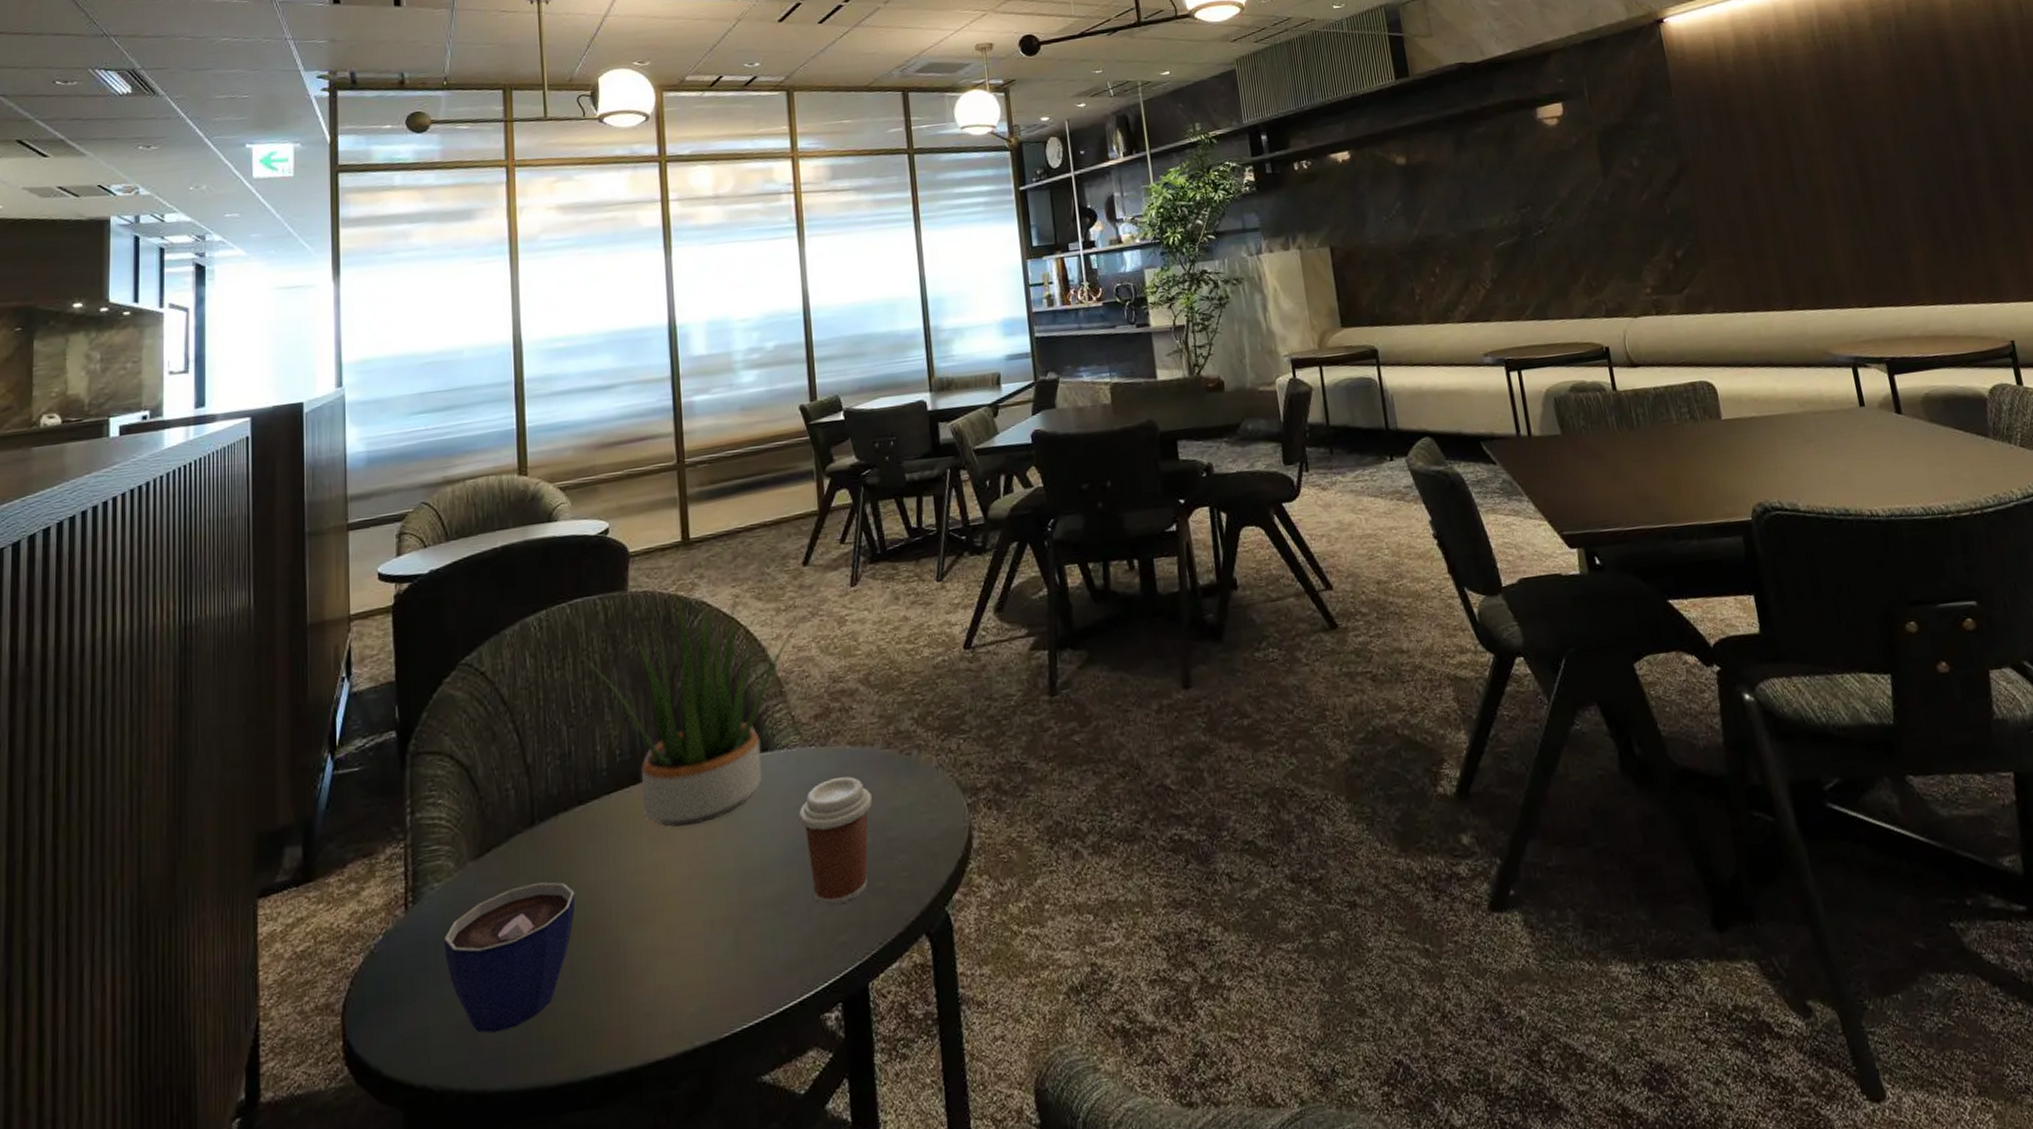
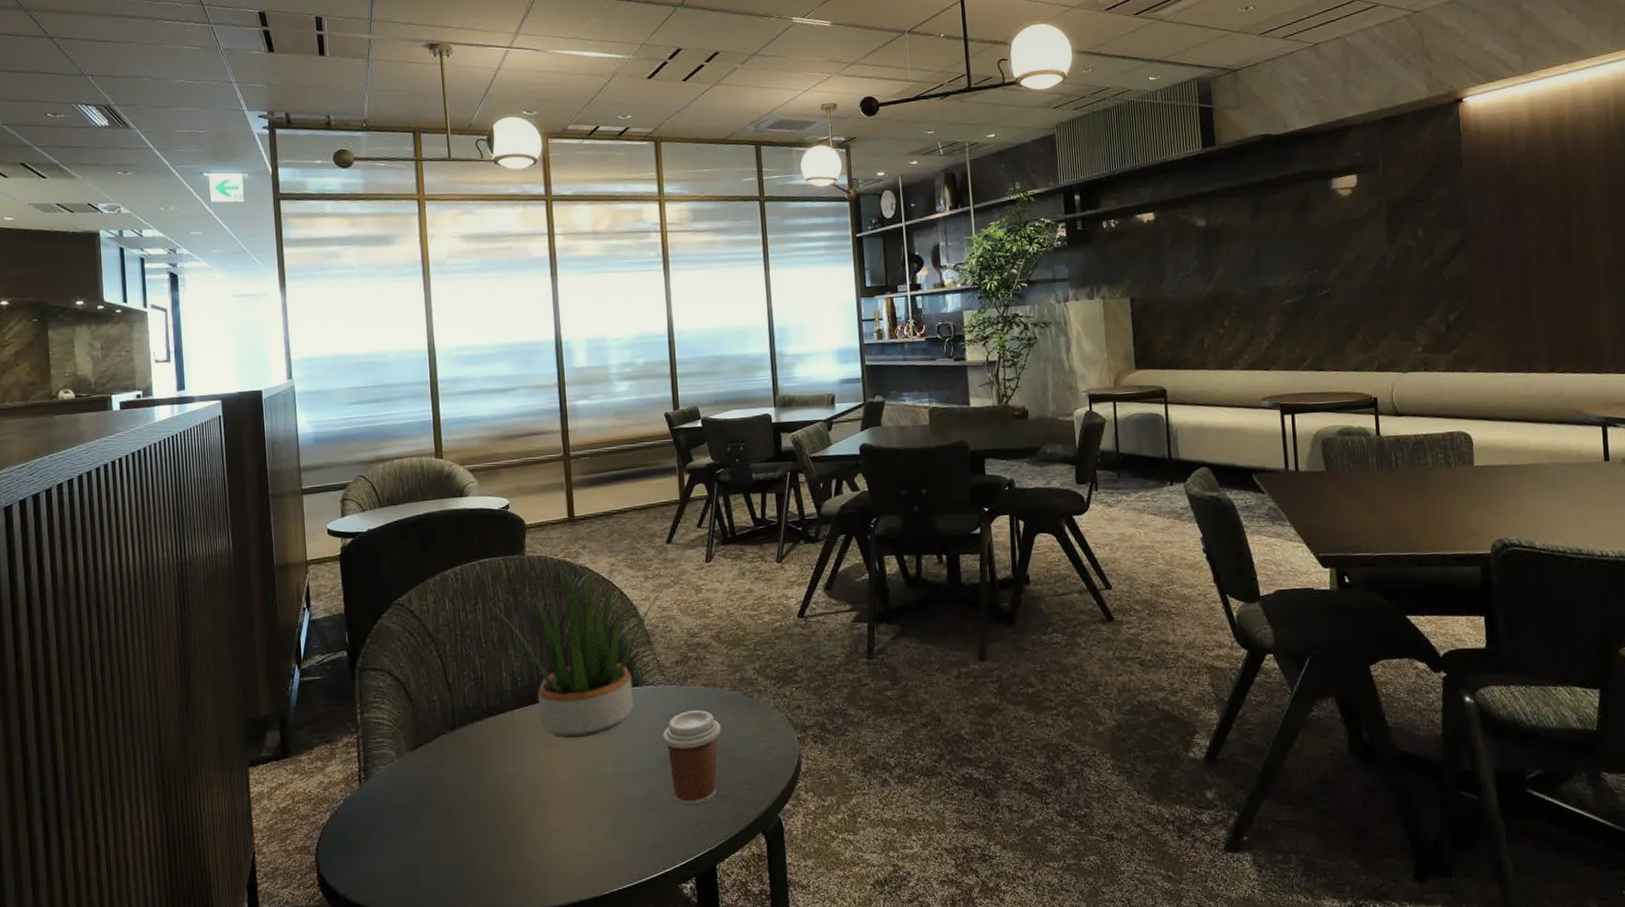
cup: present [443,881,576,1034] -> none [389,771,489,877]

